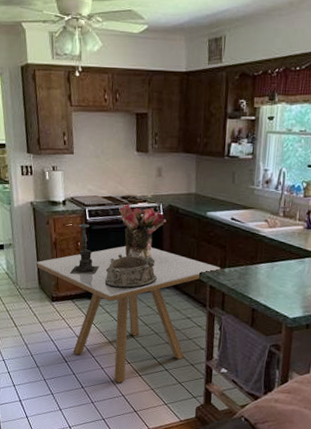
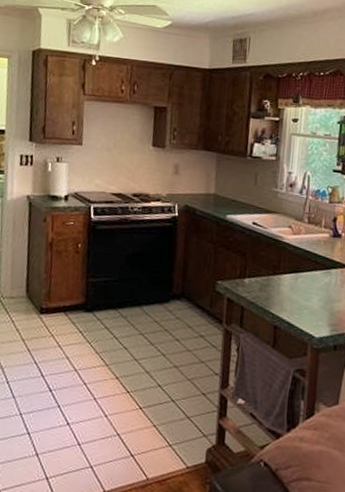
dining table: present [37,246,221,383] -> none [26,250,240,419]
candle holder: present [69,218,100,275] -> none [65,216,102,282]
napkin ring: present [104,253,157,289] -> none [106,258,168,300]
bouquet: present [119,204,167,261] -> none [128,202,182,268]

